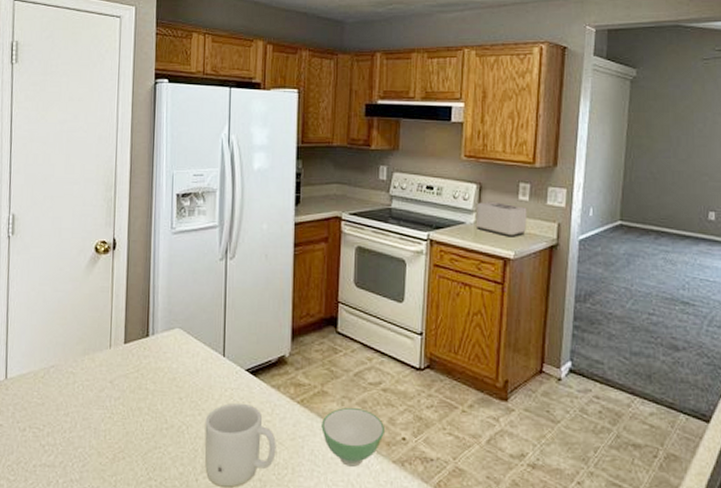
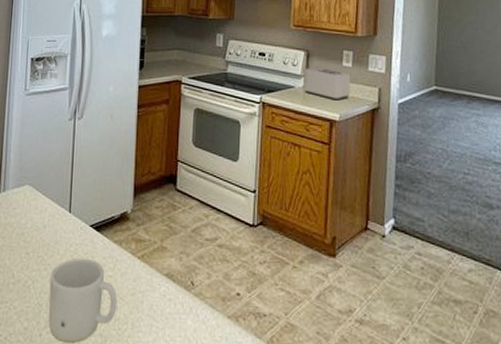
bowl: present [321,407,386,467] -> none [160,262,221,322]

